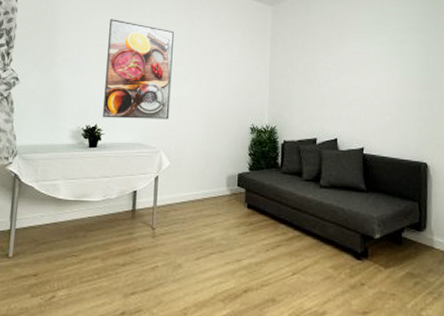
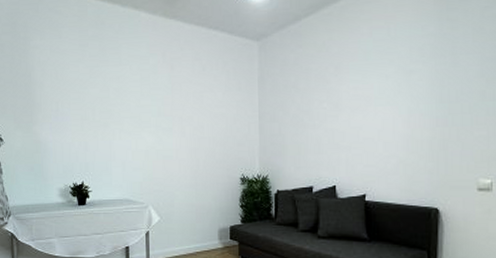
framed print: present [103,19,174,119] -> none [86,69,155,175]

